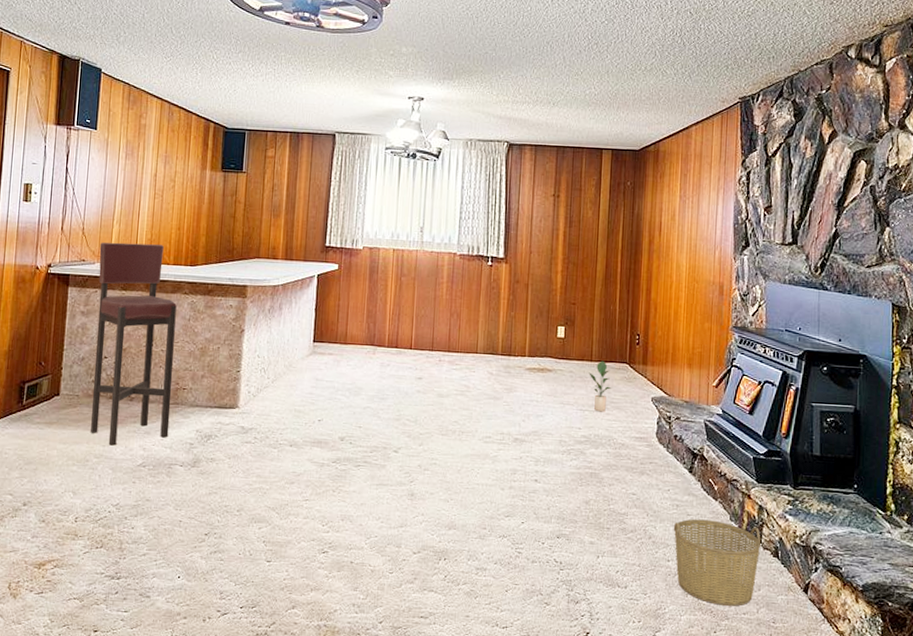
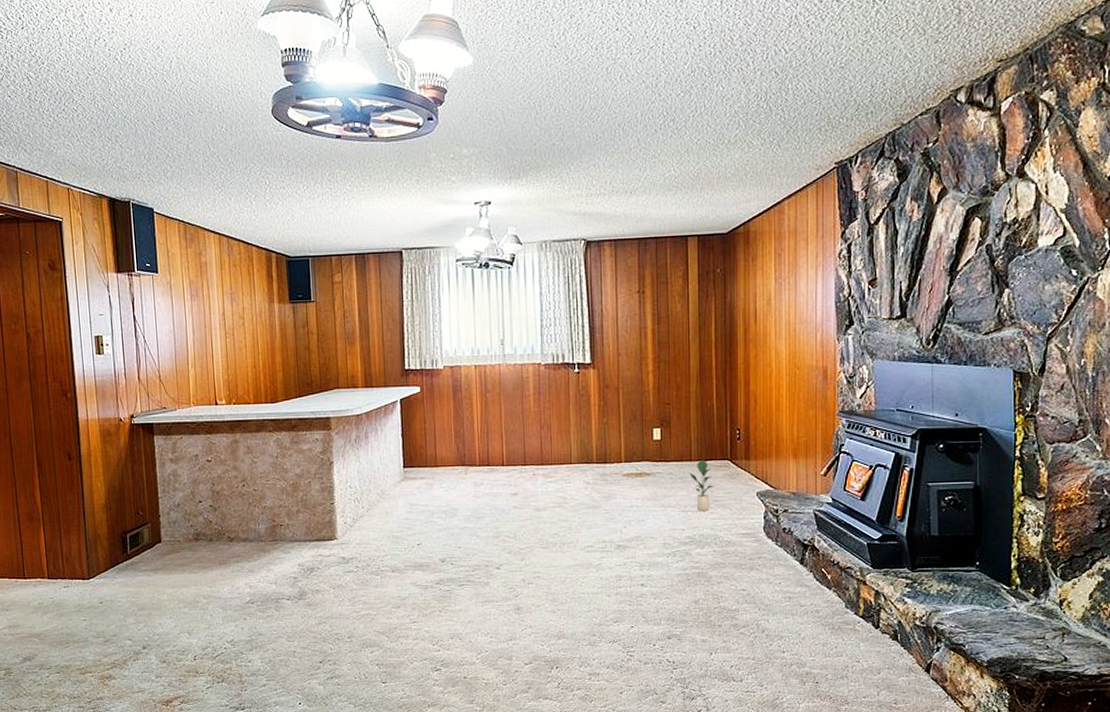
bar stool: present [91,242,177,446] -> none [178,385,272,586]
basket: present [673,519,761,606] -> none [787,609,878,691]

